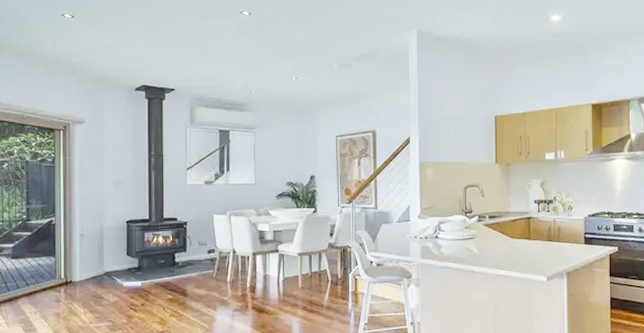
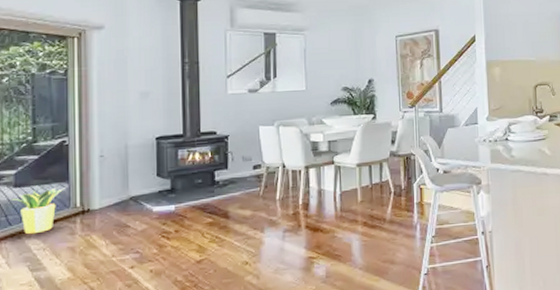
potted plant: none [10,260,53,300] -> present [11,187,66,235]

